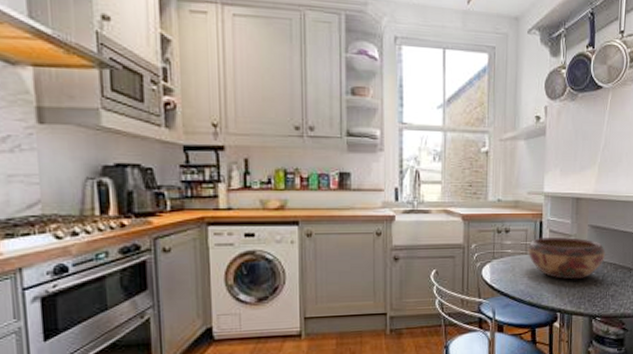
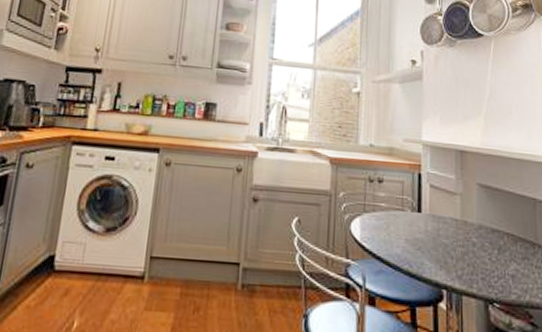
decorative bowl: present [528,236,606,280] -> none [405,191,500,250]

